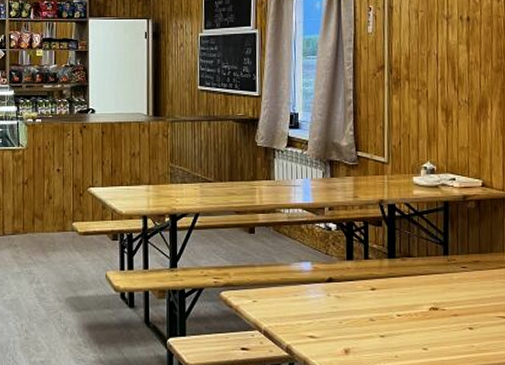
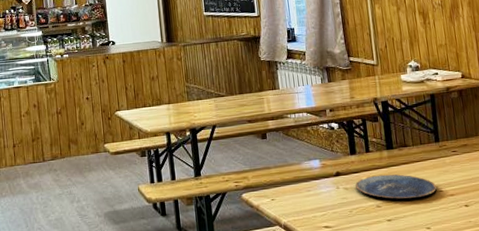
plate: none [349,285,440,315] -> present [355,174,437,200]

